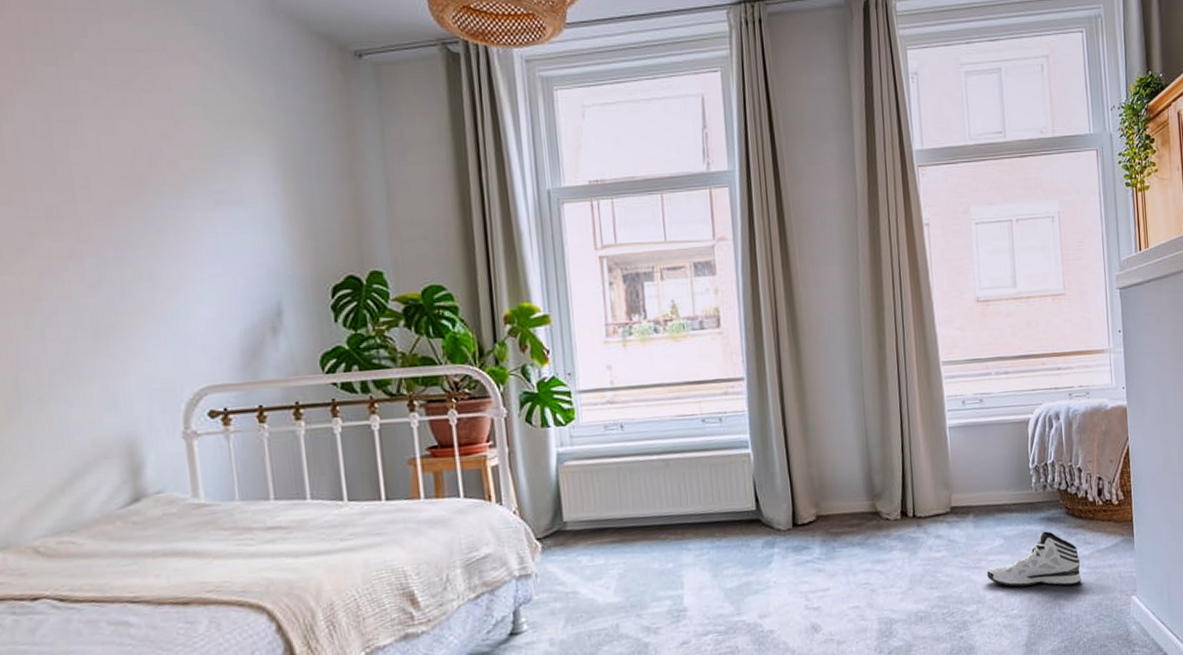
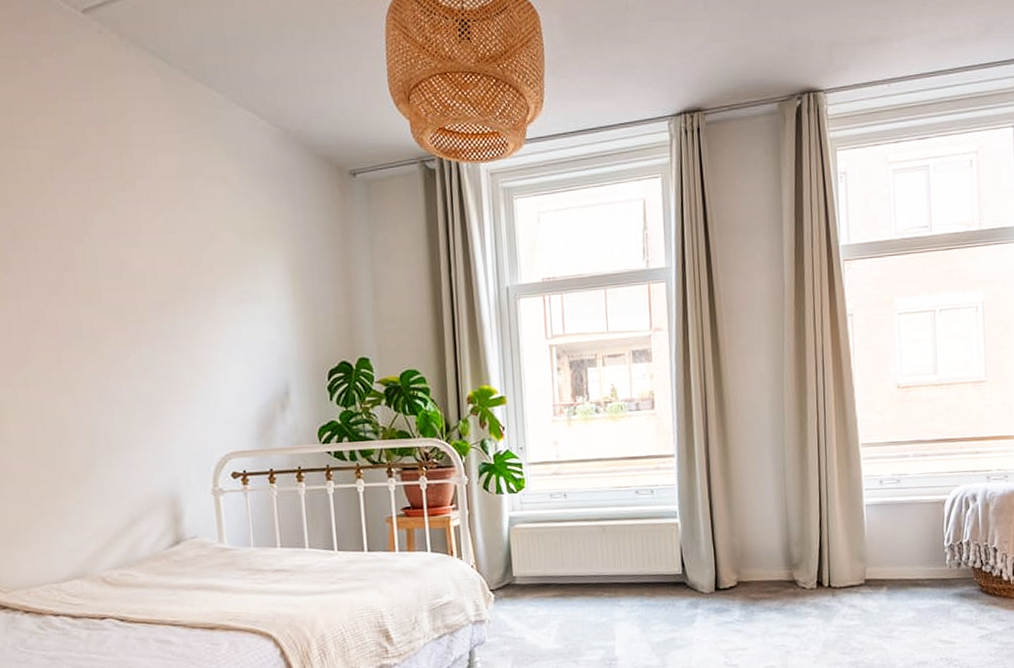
sneaker: present [987,531,1082,587] -> none [899,606,993,659]

